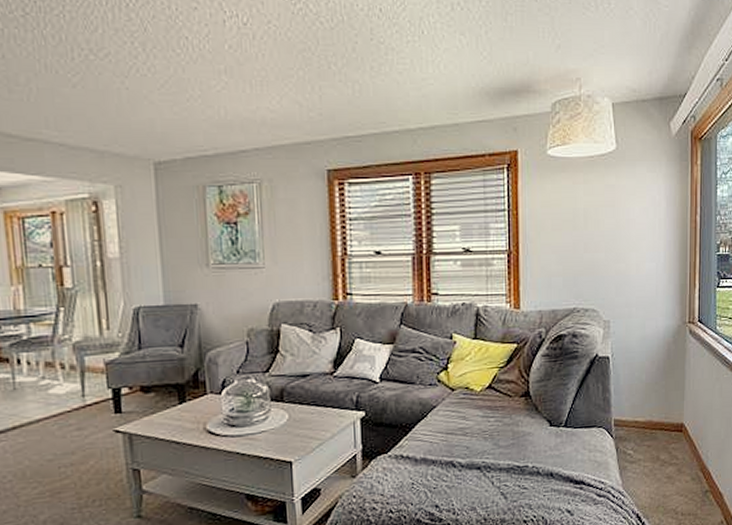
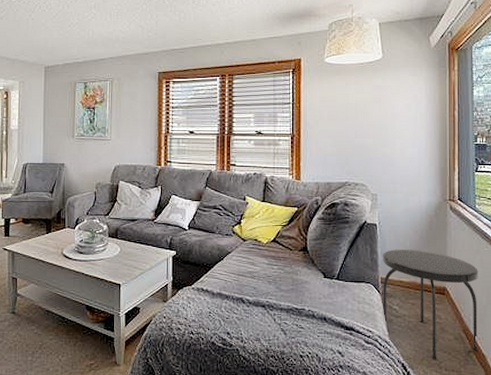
side table: none [616,383,717,505] -> present [383,249,478,360]

